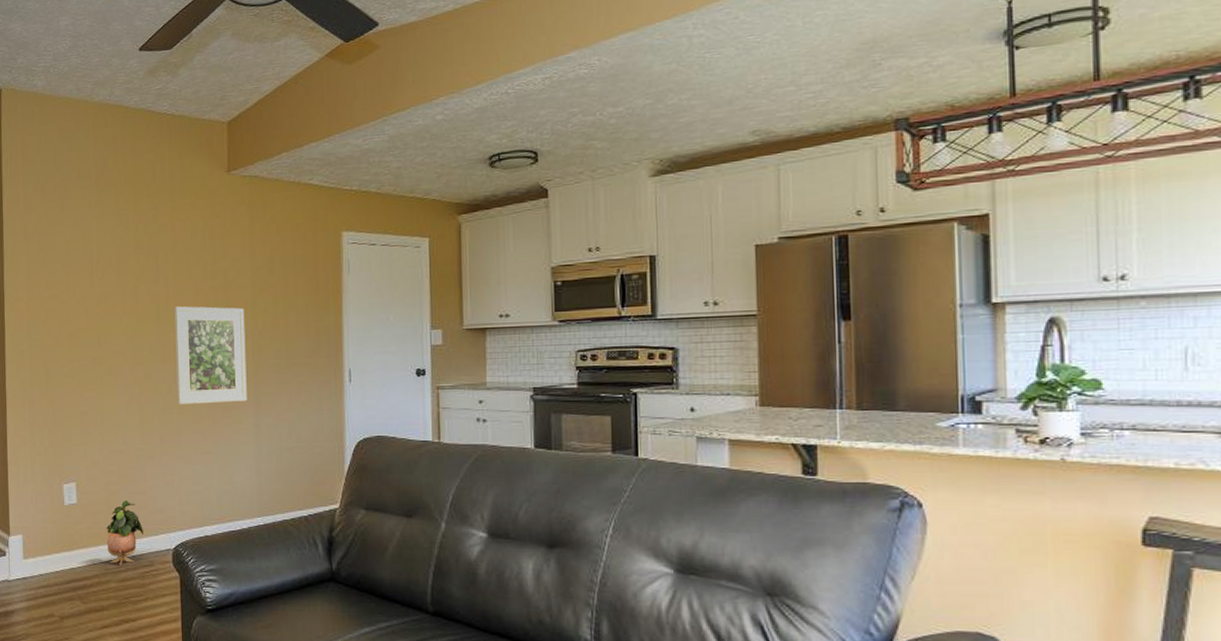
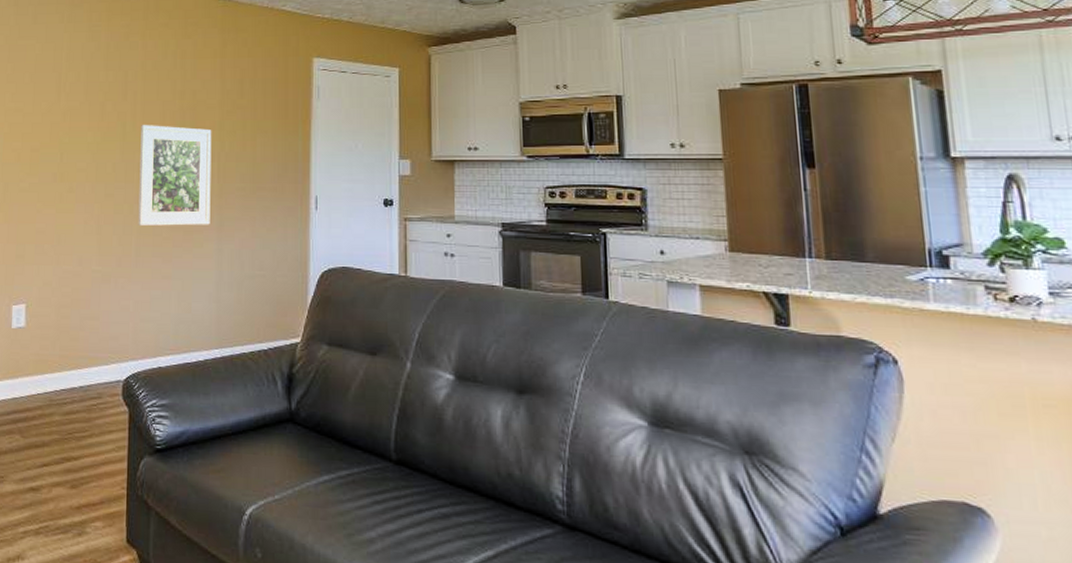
potted plant: present [106,500,144,565] -> none [53,325,94,396]

